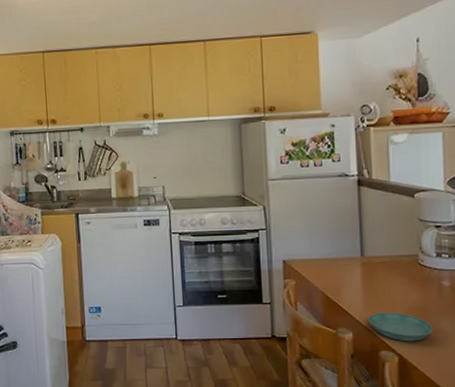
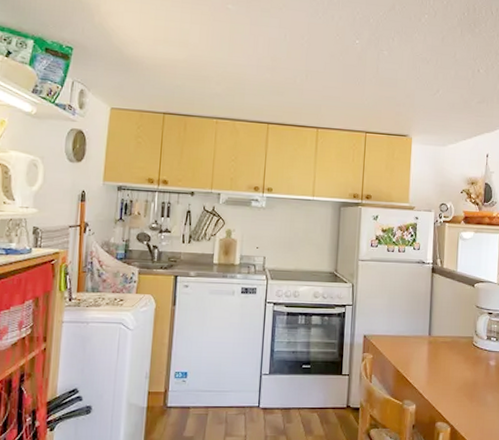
saucer: present [368,312,433,342] -> none [429,387,480,414]

